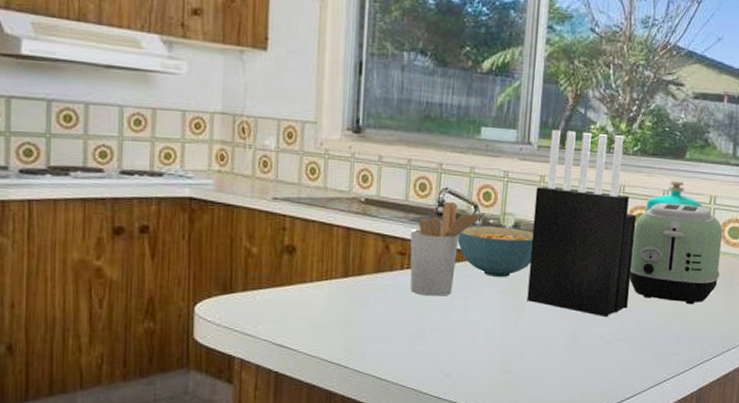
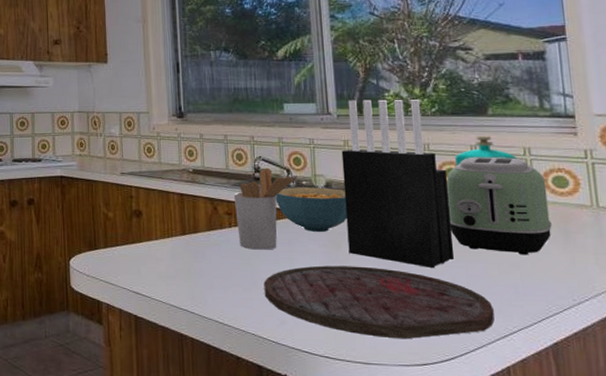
cutting board: none [431,314,654,389] -> present [264,265,494,339]

